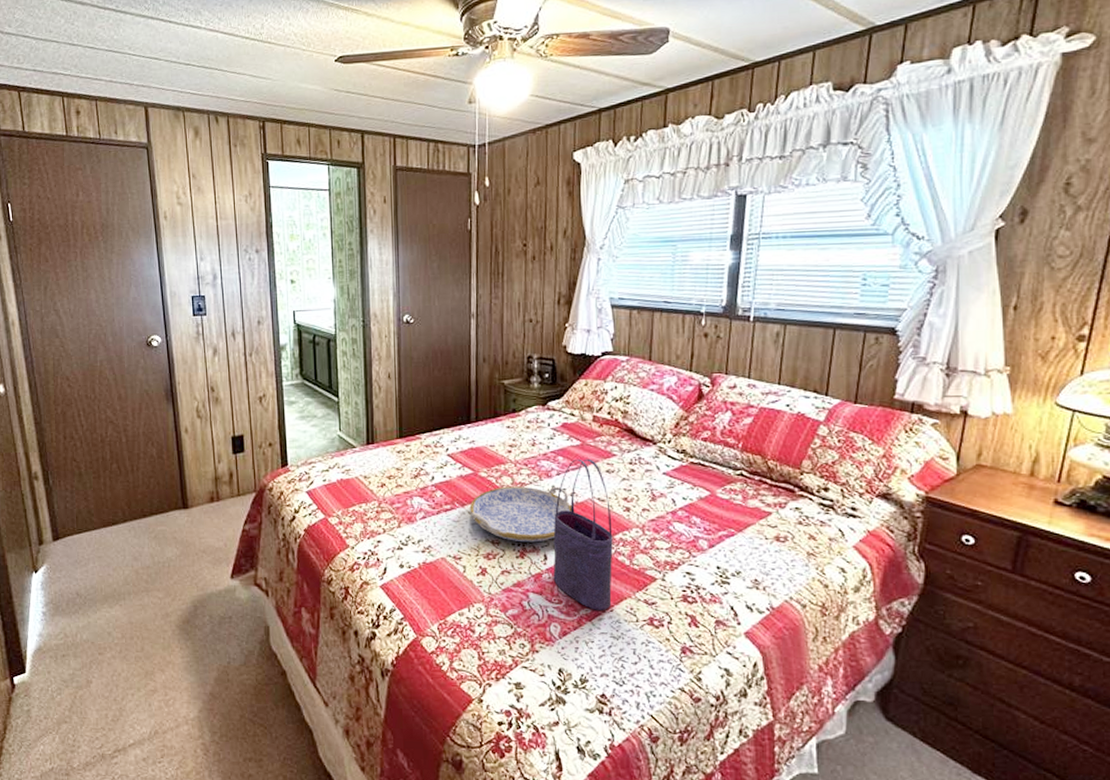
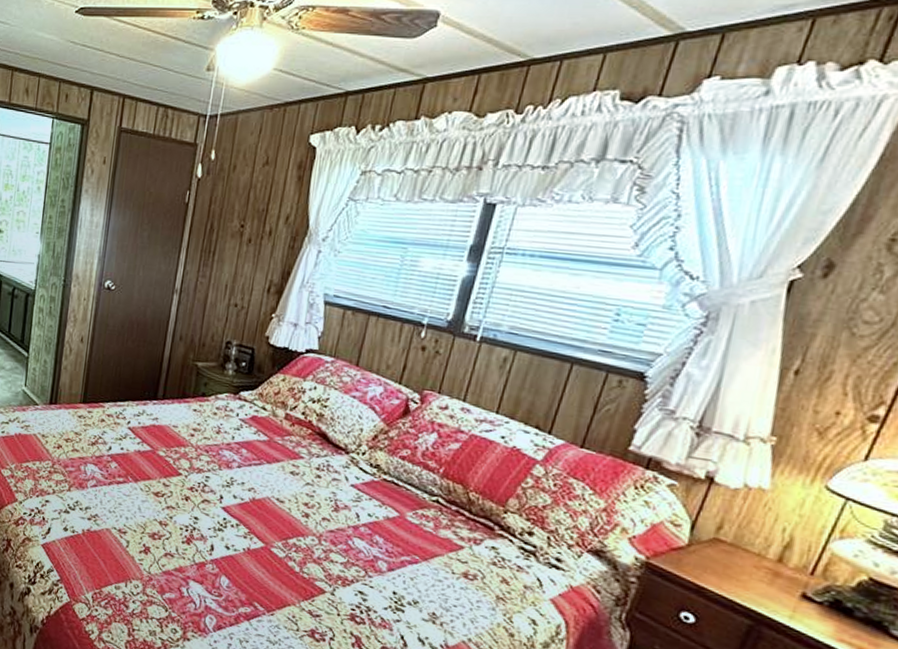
serving tray: present [469,486,572,543] -> none [142,469,248,532]
tote bag: present [553,459,613,610] -> none [216,454,289,613]

